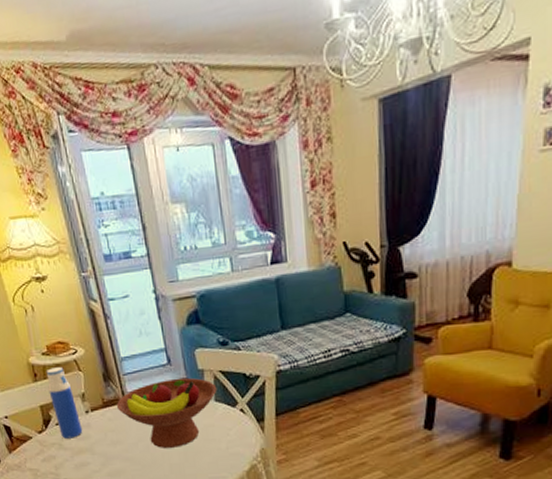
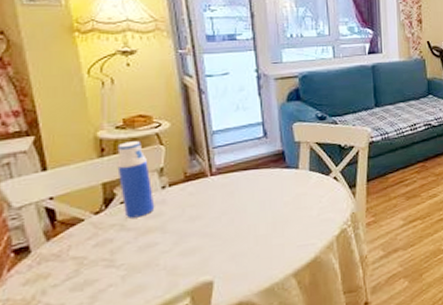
fruit bowl: present [117,377,217,448] -> none [202,149,312,220]

